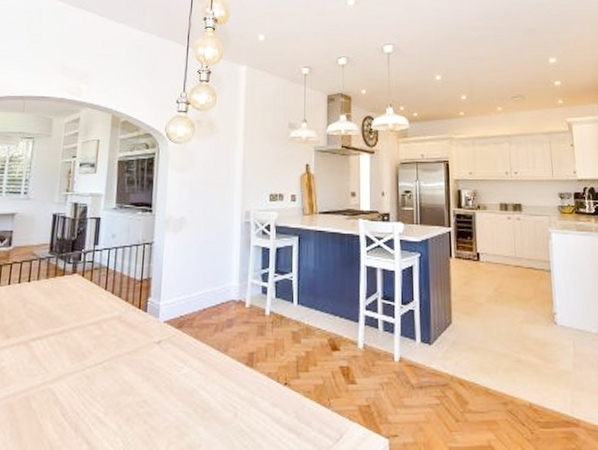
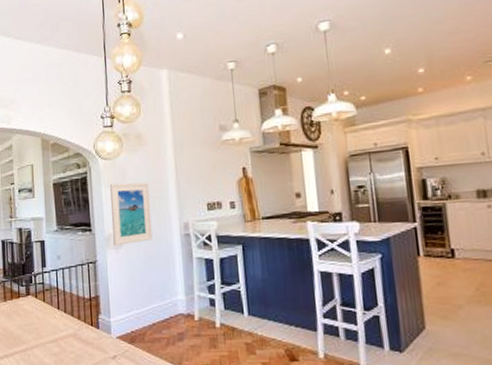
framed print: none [172,167,216,228] -> present [110,182,153,245]

